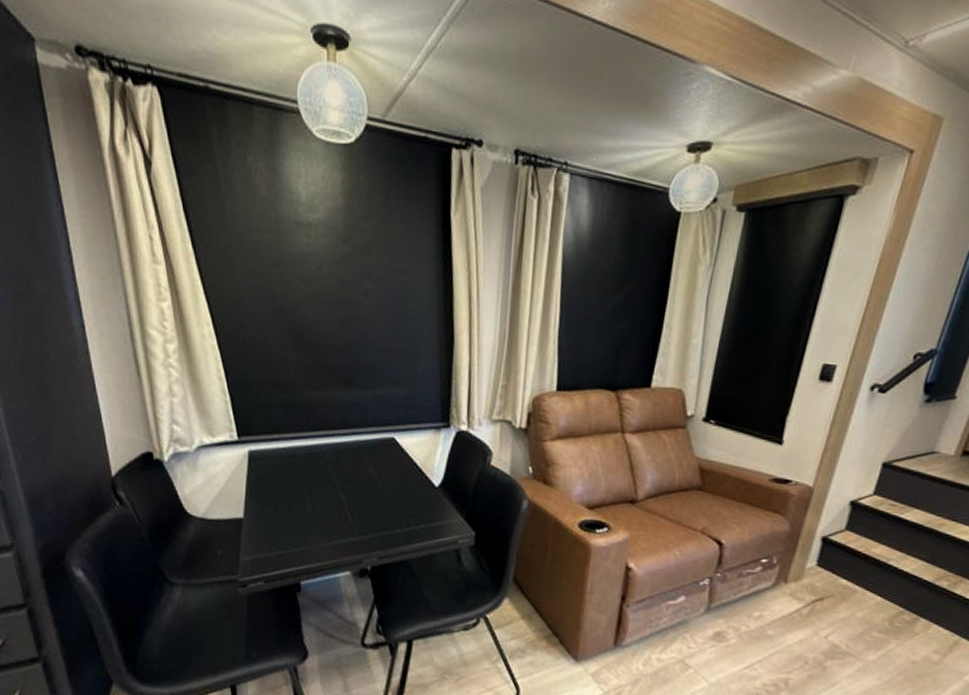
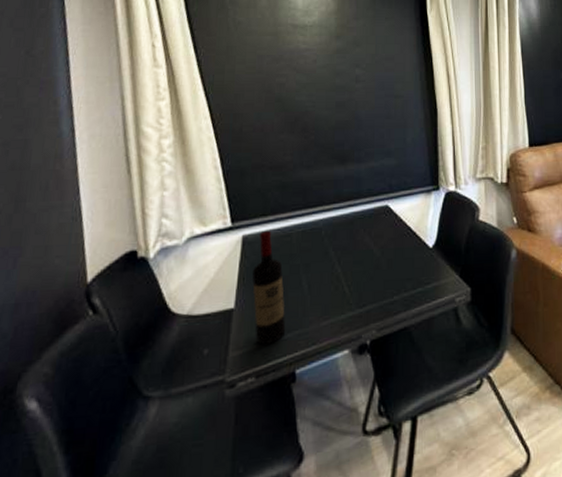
wine bottle: none [258,448,292,556] -> present [252,230,286,345]

